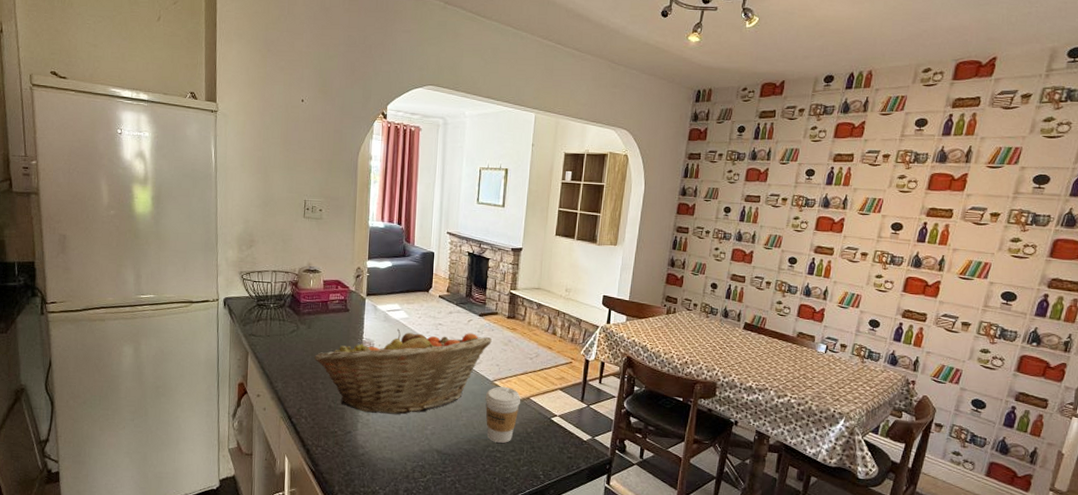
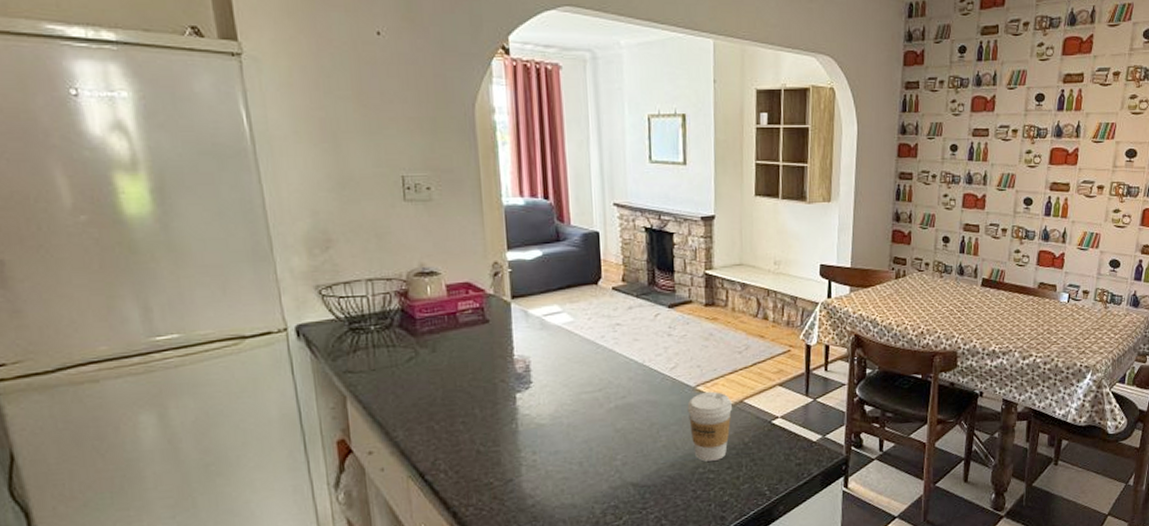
fruit basket: present [314,329,492,415] -> none [446,330,688,452]

